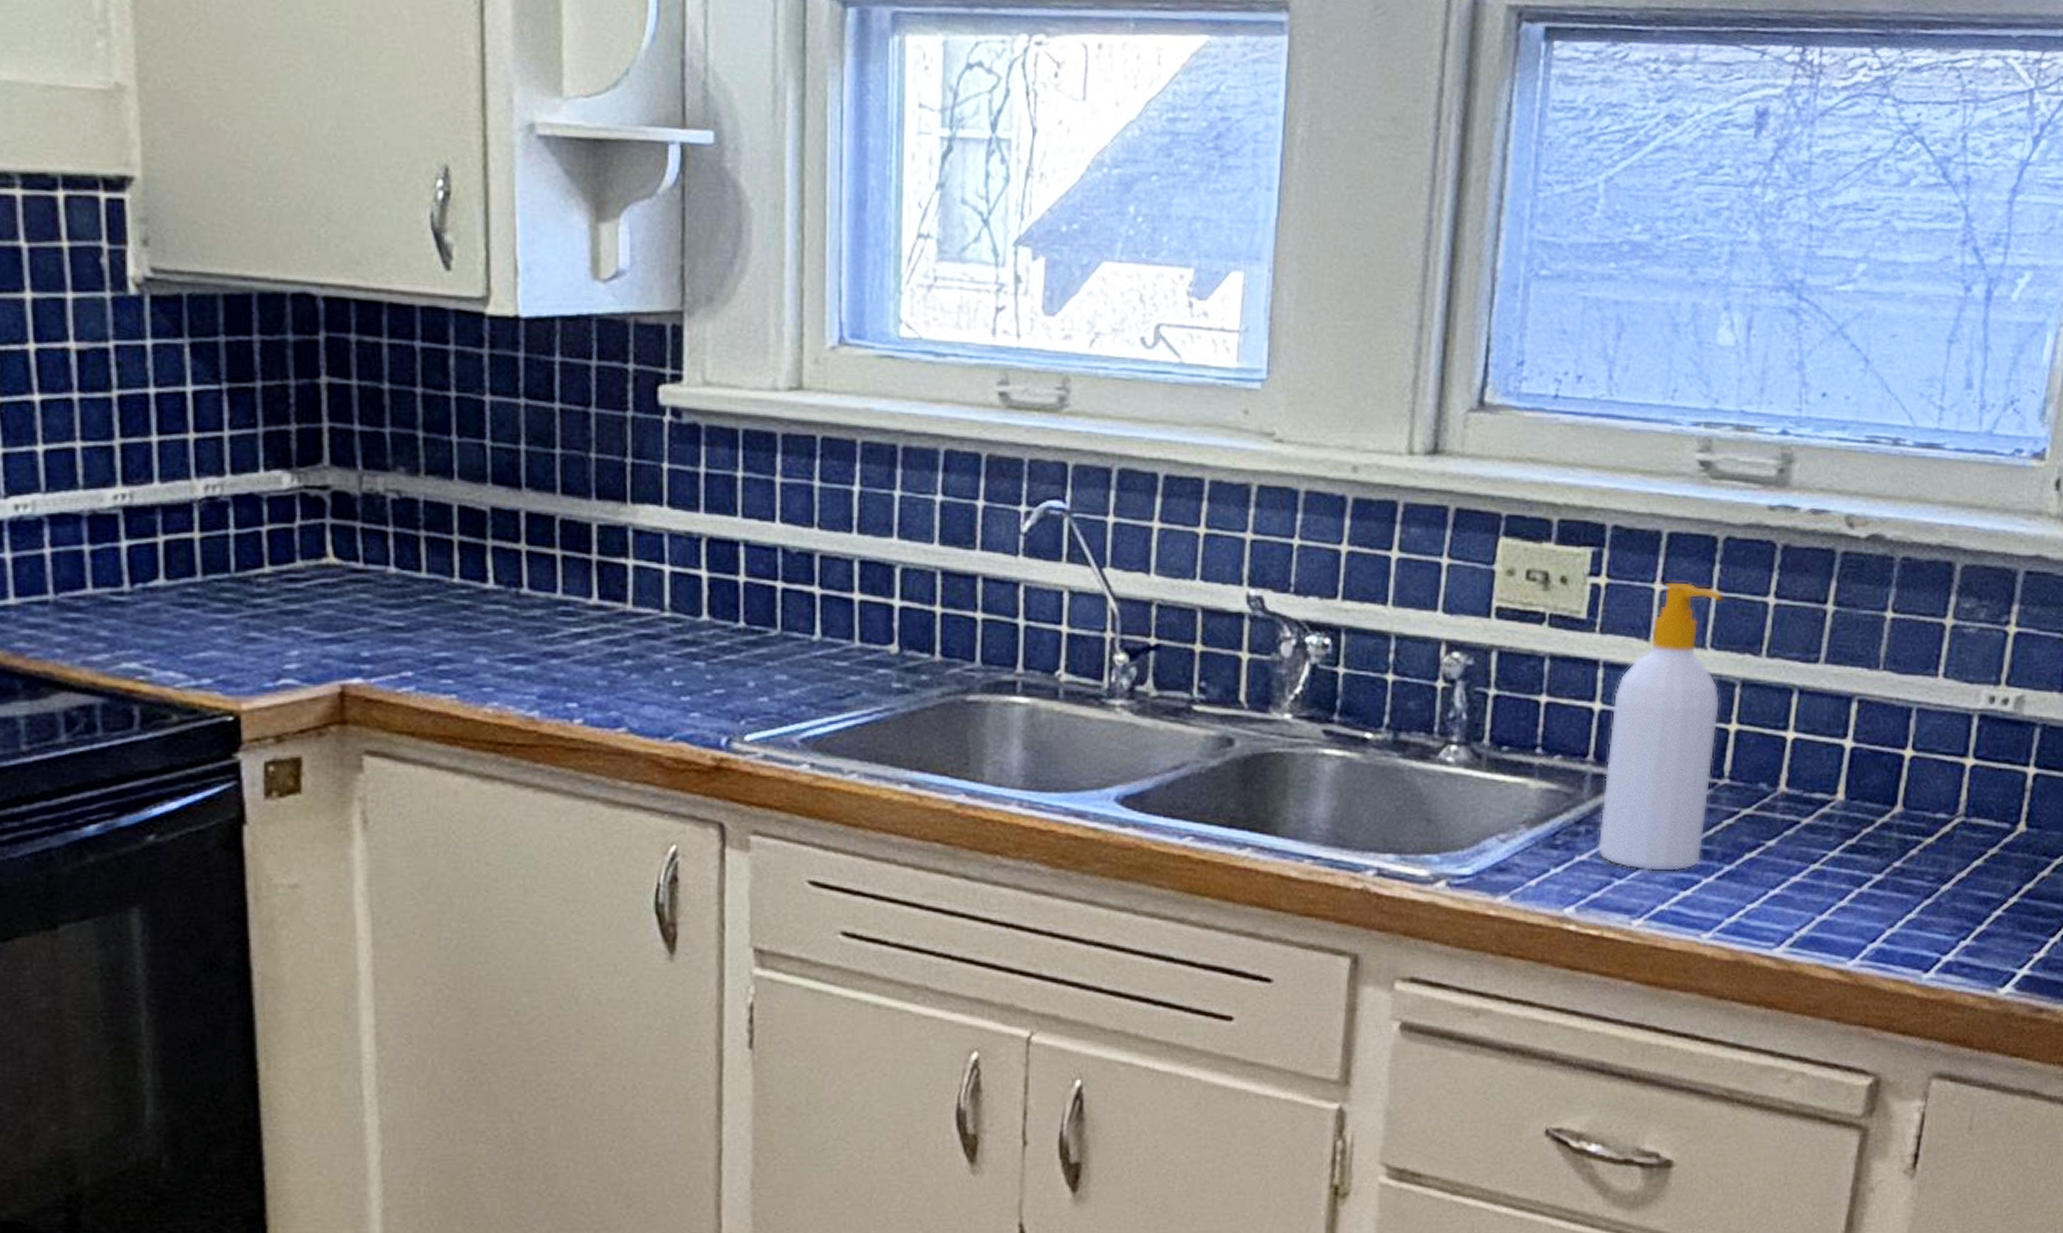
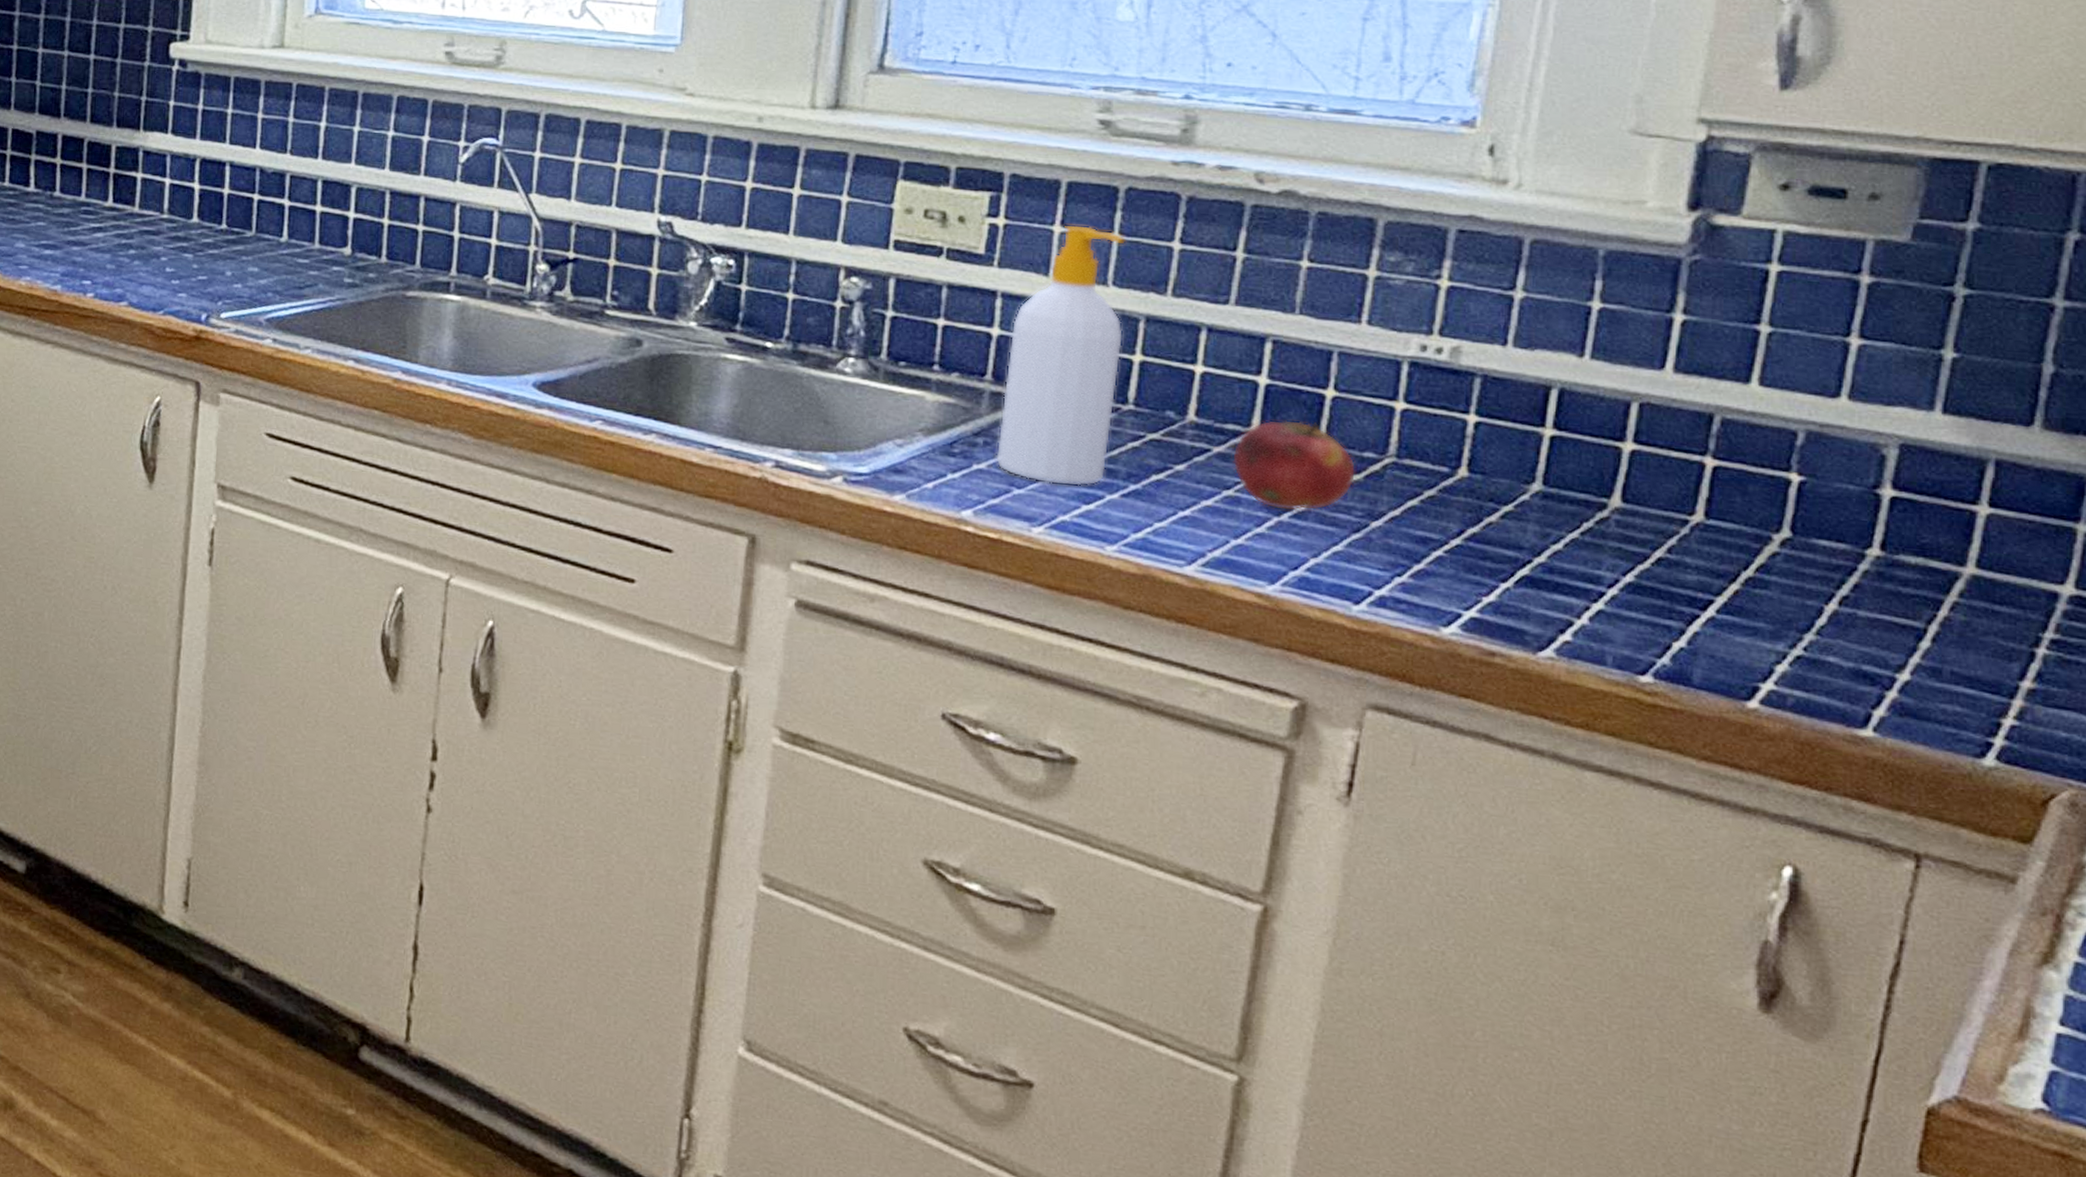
fruit: none [1819,785,1930,881] -> present [1232,419,1357,512]

